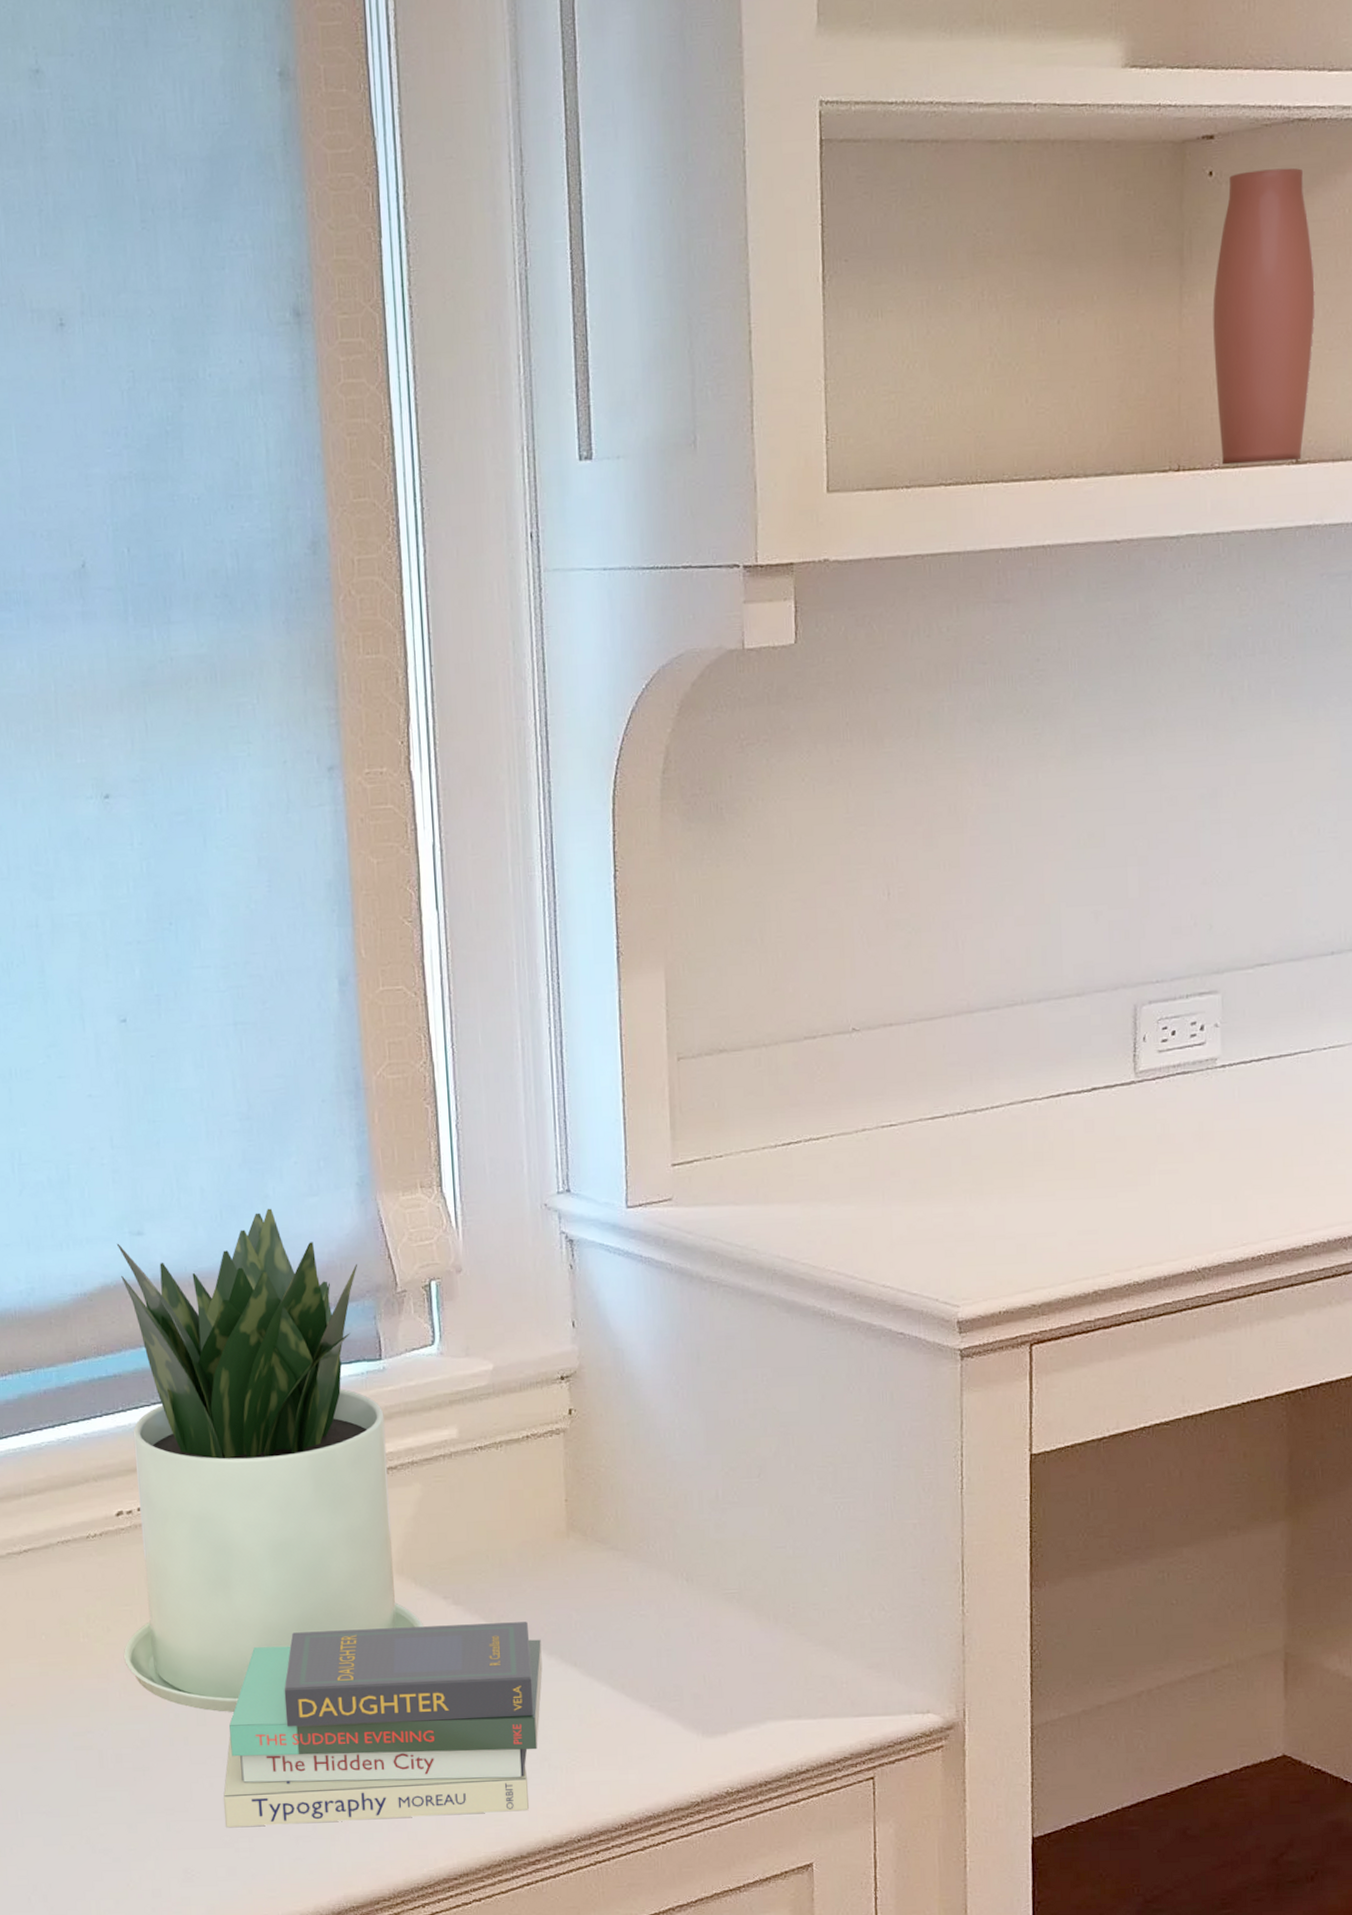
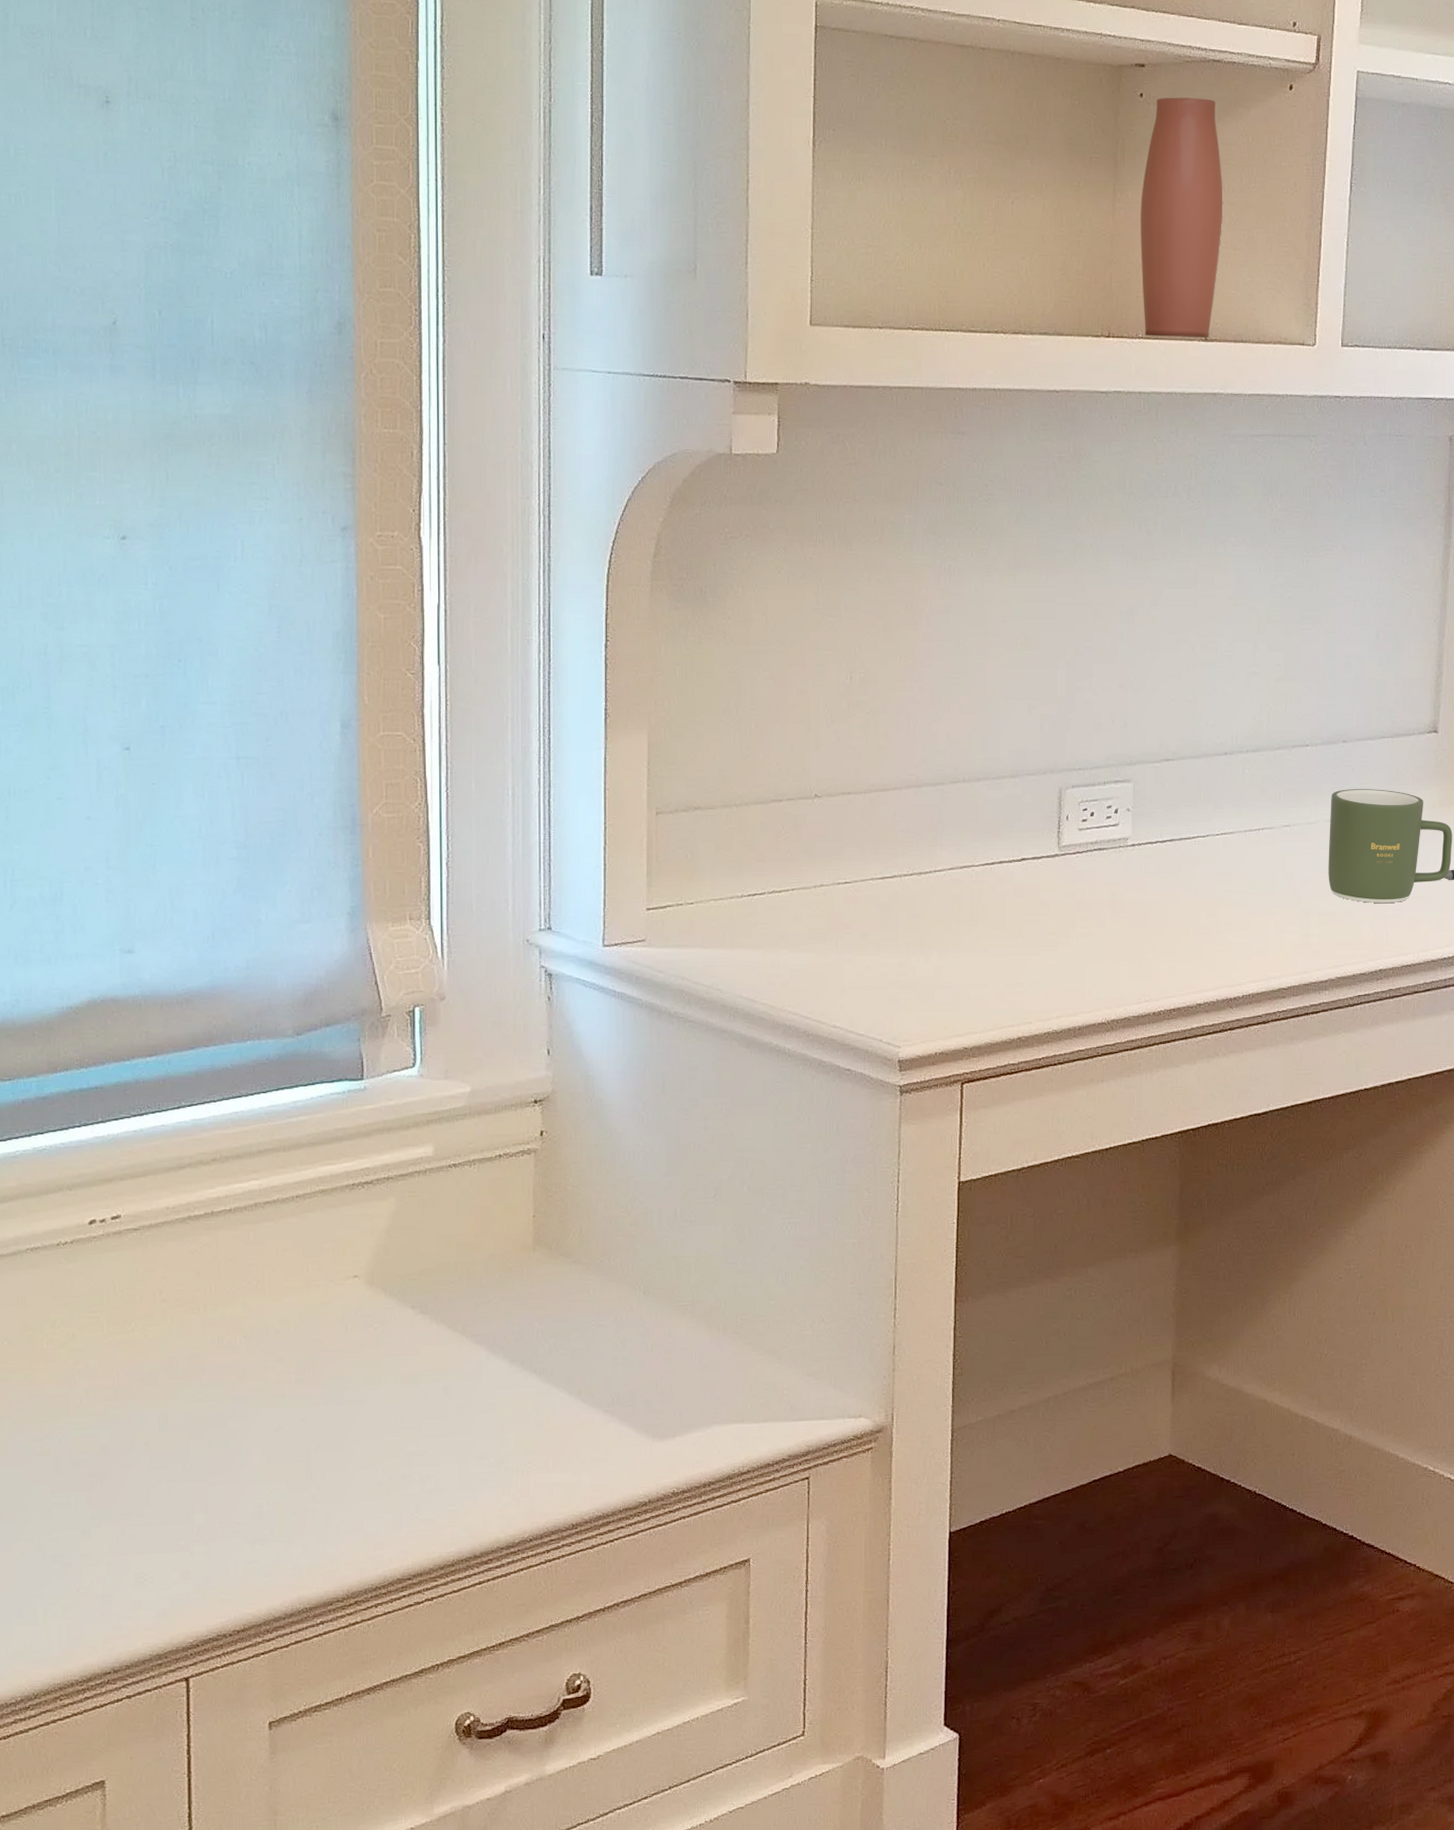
planter: present [116,1208,425,1713] -> none [87,933,392,1418]
books: present [223,1622,543,1828] -> none [182,1331,504,1532]

